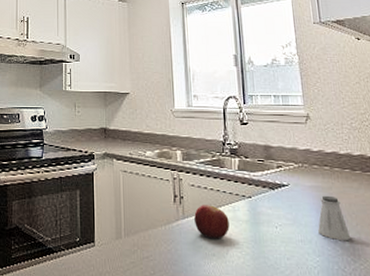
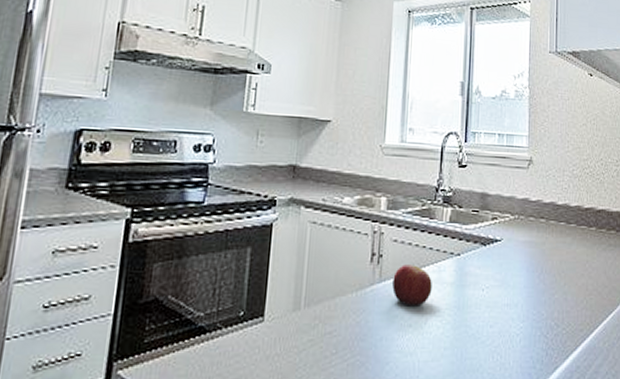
saltshaker: present [318,195,351,240] -> none [526,252,558,302]

